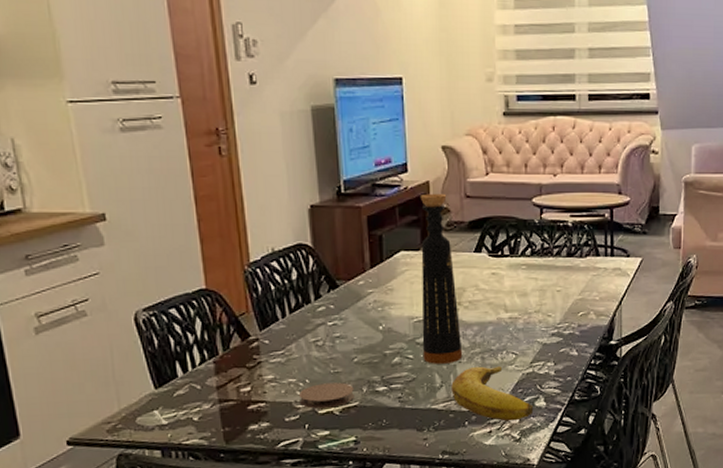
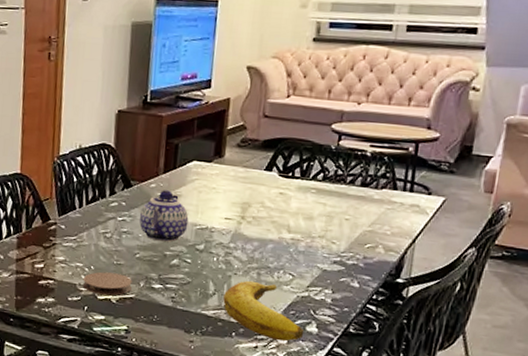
teapot: none [351,286,405,341] -> present [139,190,189,242]
bottle: present [420,193,463,364] -> none [200,109,245,274]

